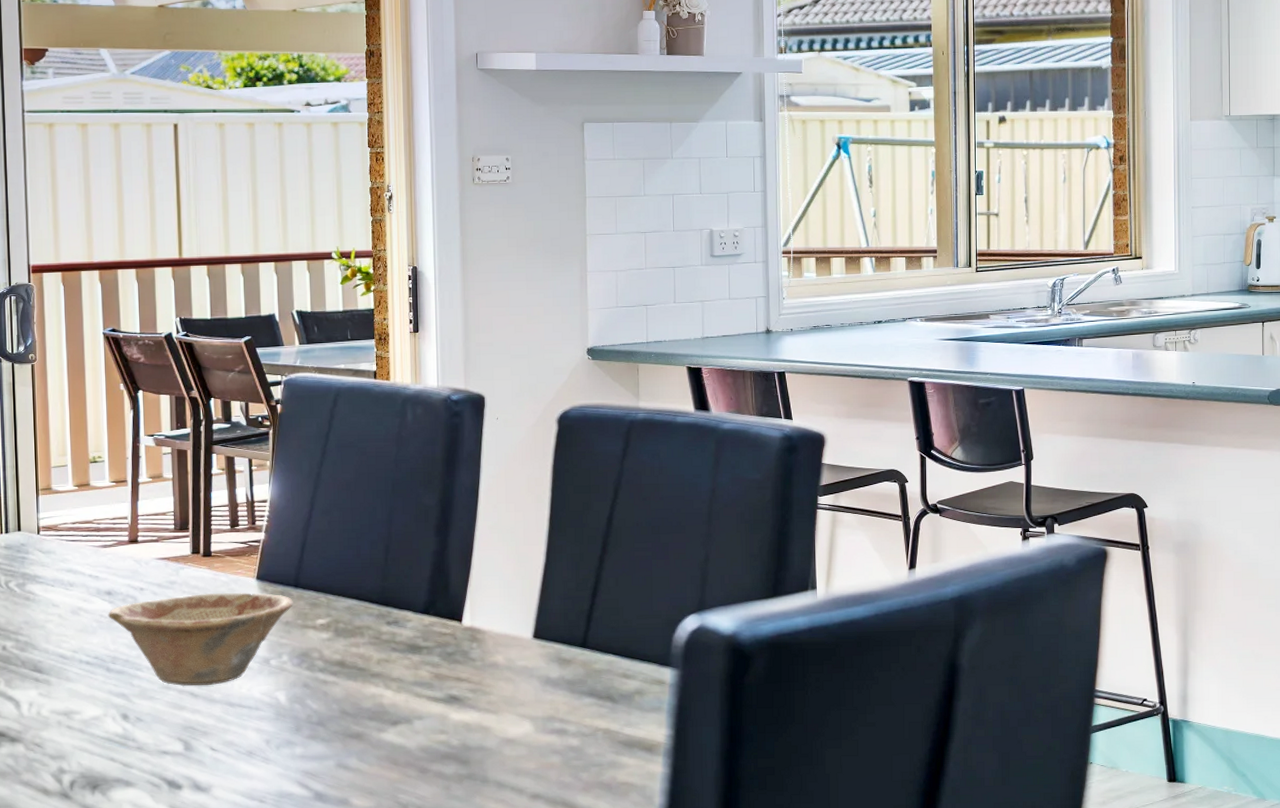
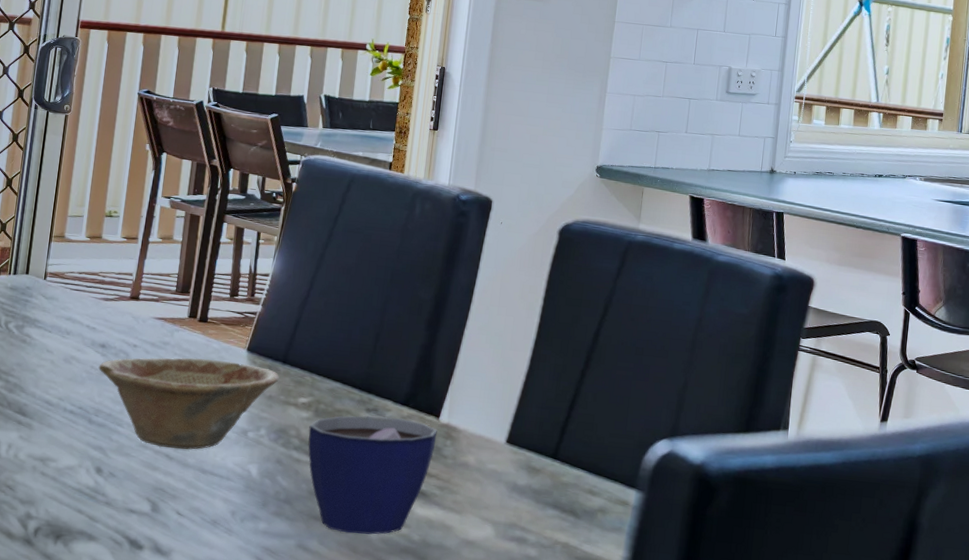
cup: none [331,627,462,747] -> present [308,415,437,535]

